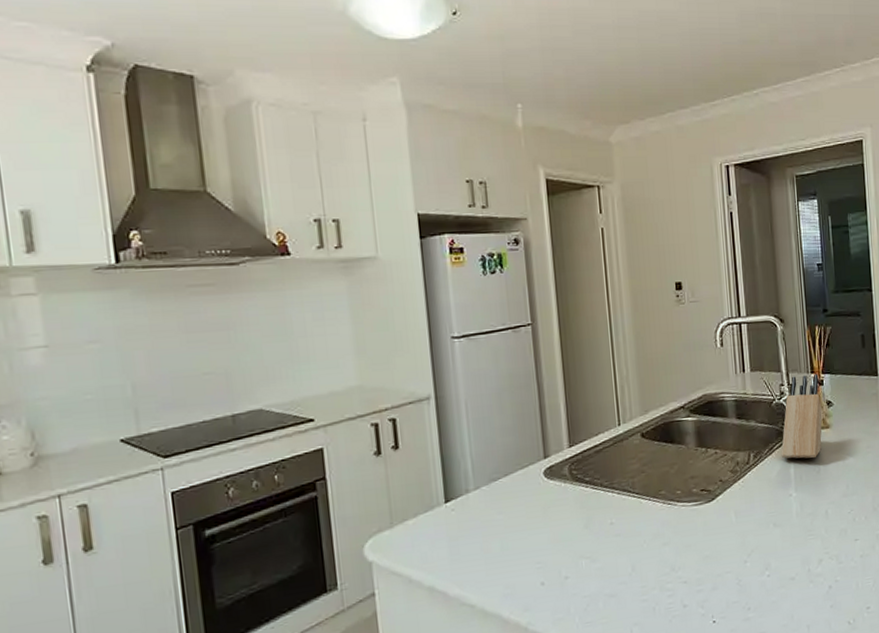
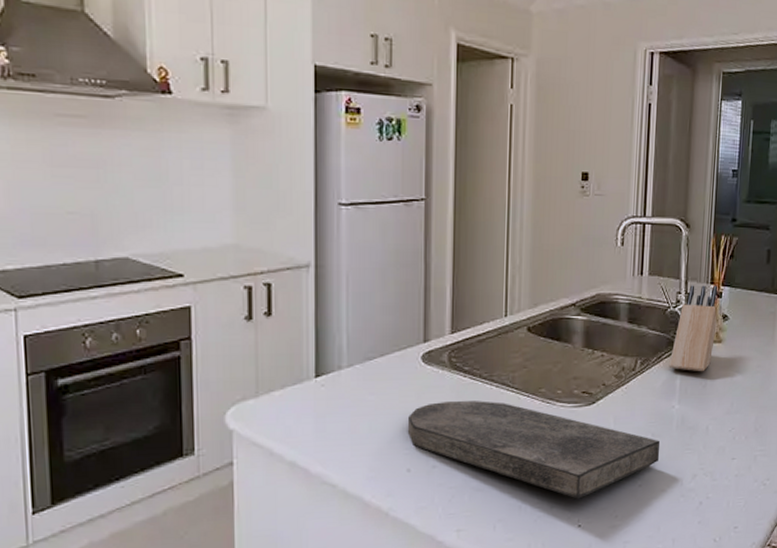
cutting board: none [537,508,783,596] -> present [407,401,661,499]

